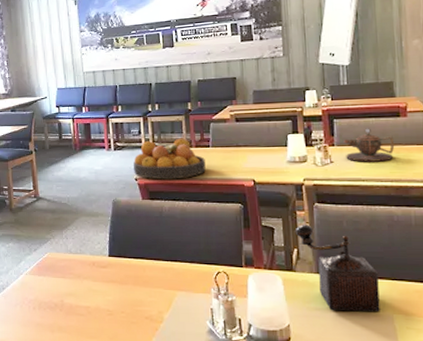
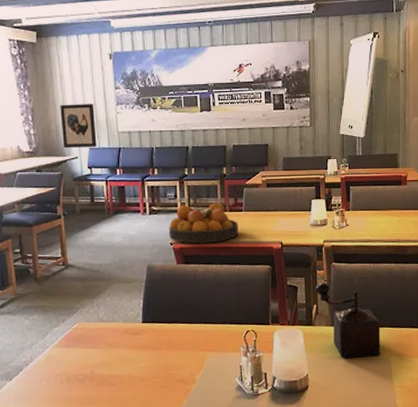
wall art: none [31,47,64,90] -> present [60,104,97,149]
teapot: present [344,128,395,162] -> none [357,194,397,225]

